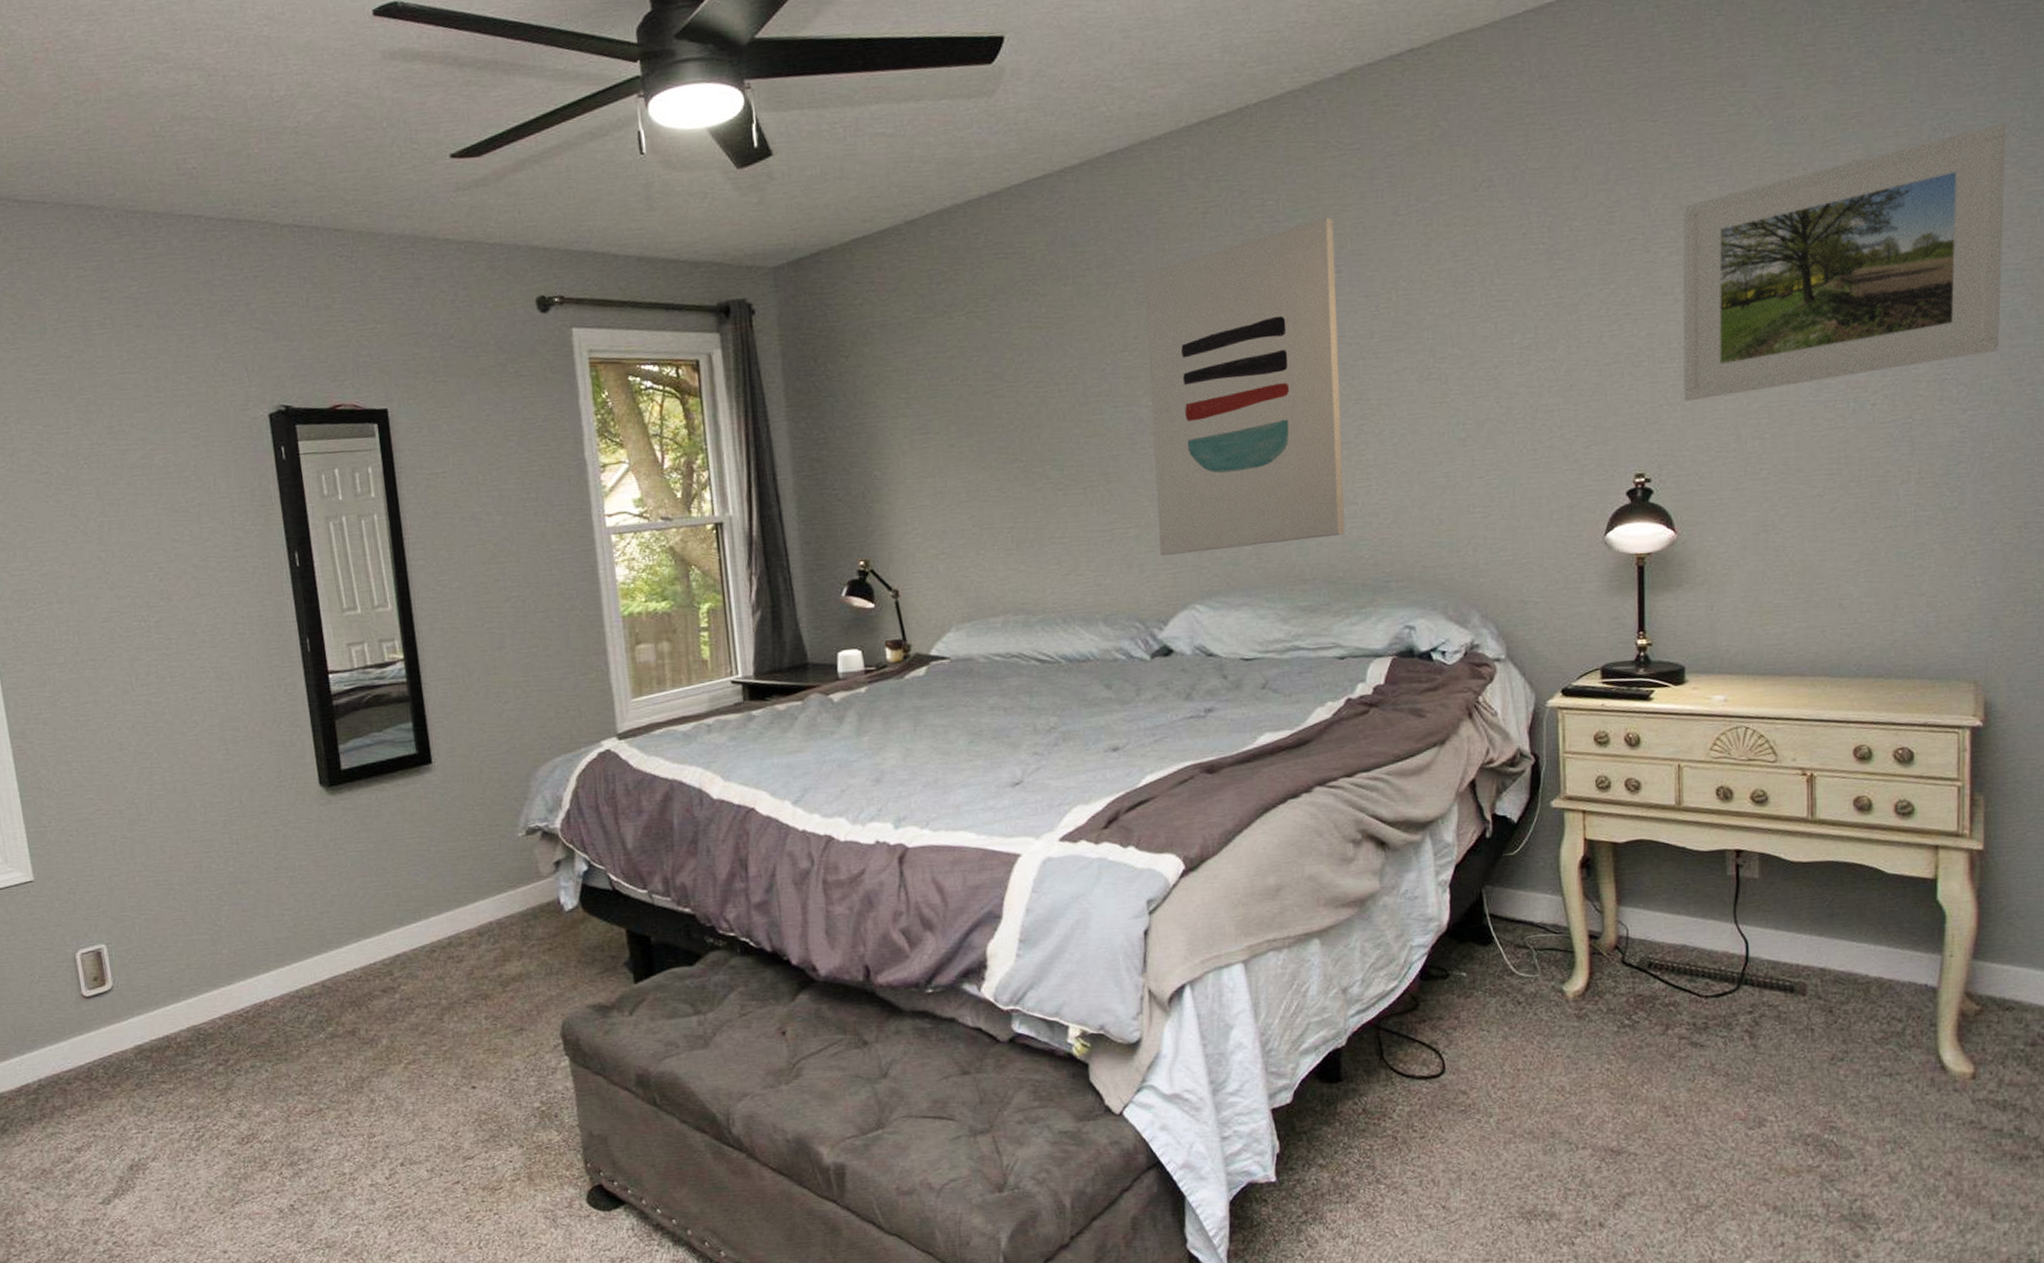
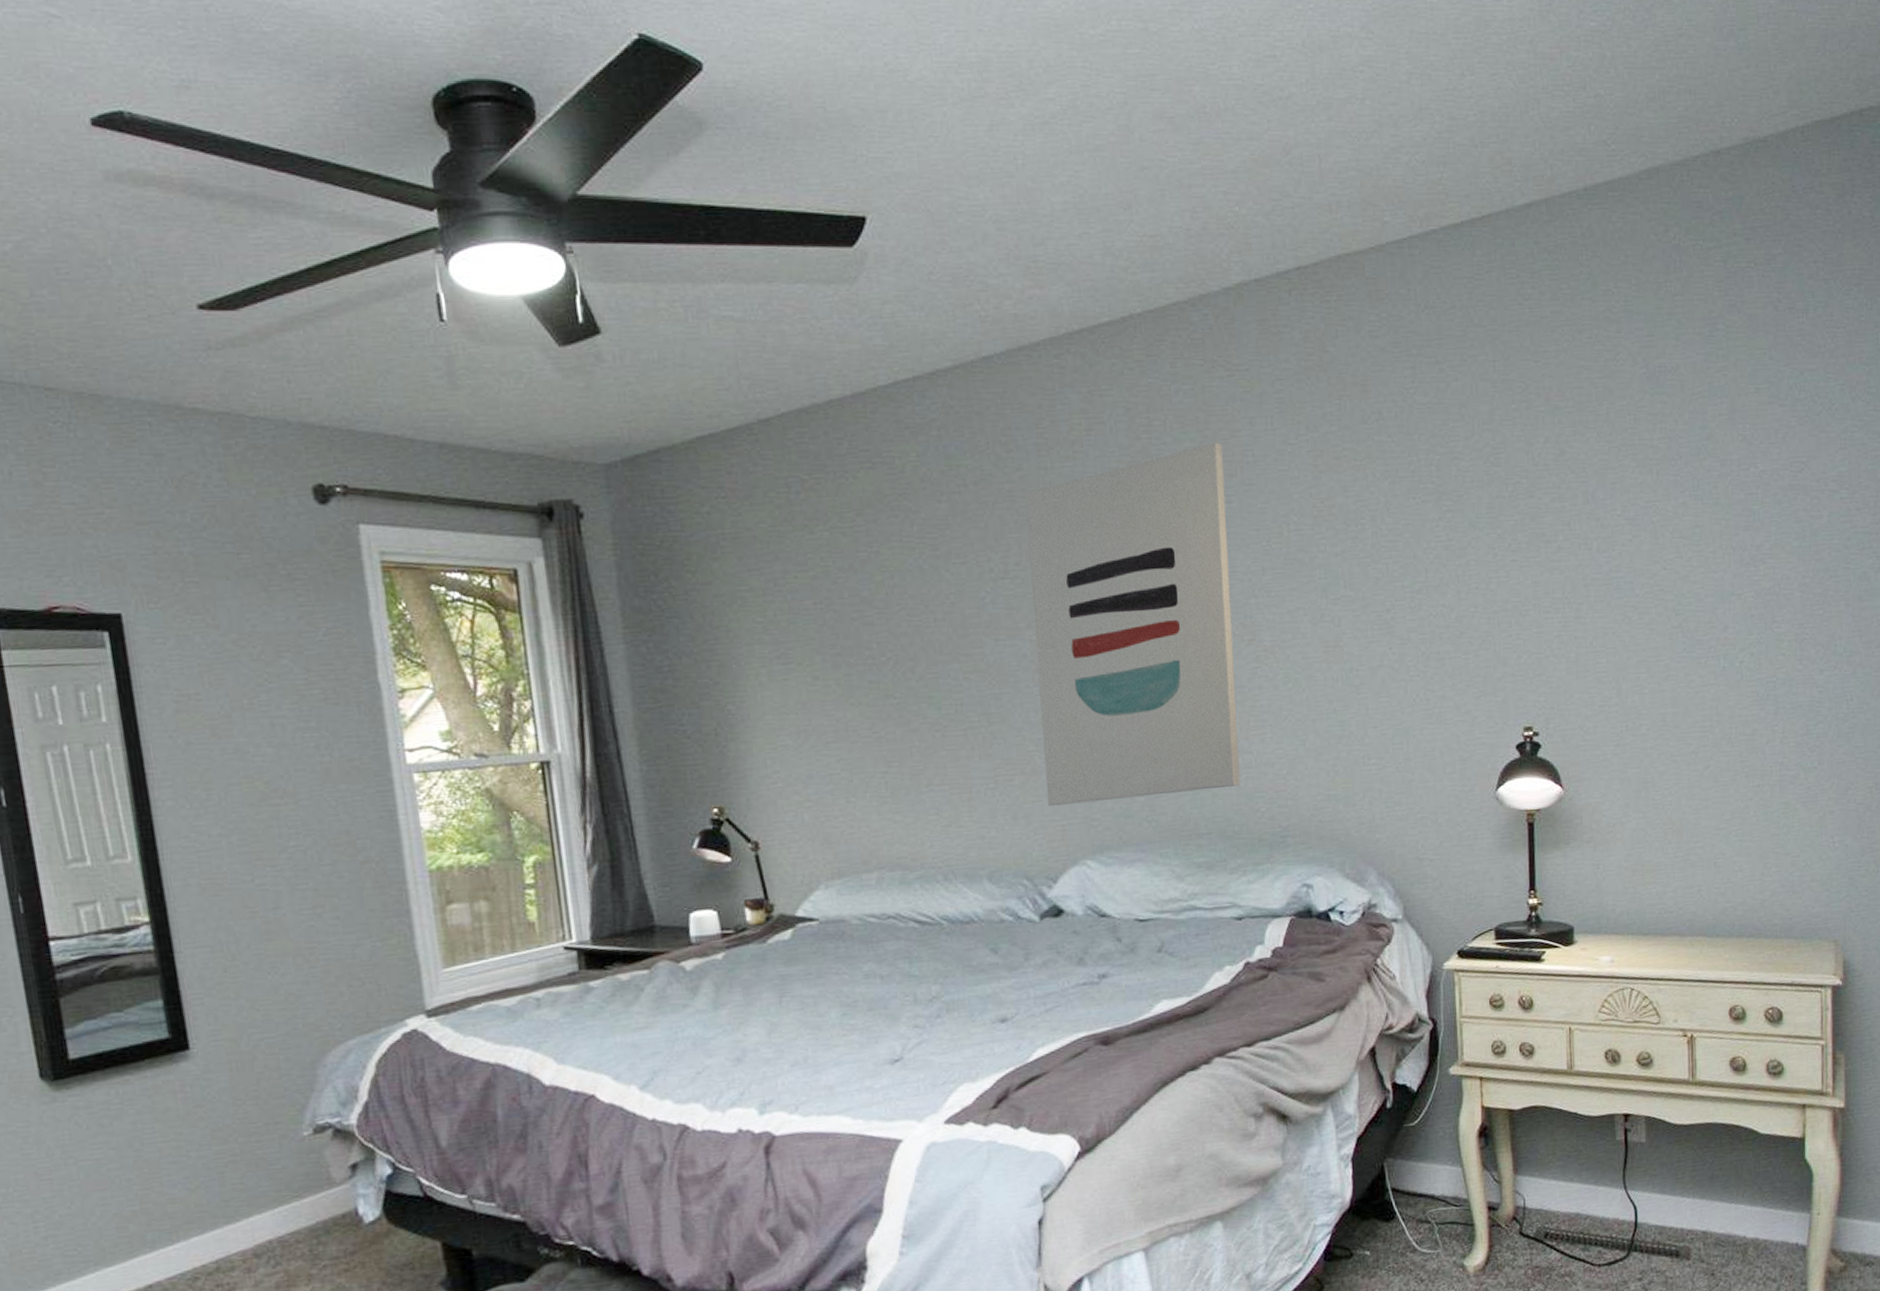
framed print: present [1682,123,2006,402] -> none [1564,387,1853,654]

